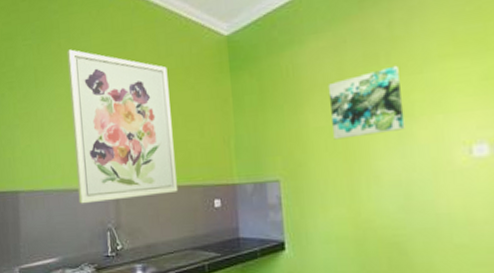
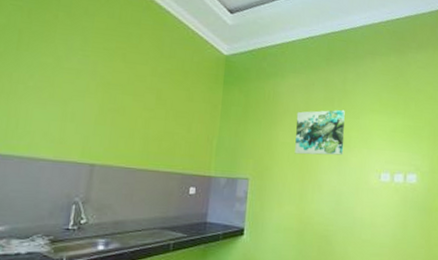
wall art: present [67,49,178,204] -> none [44,24,168,177]

